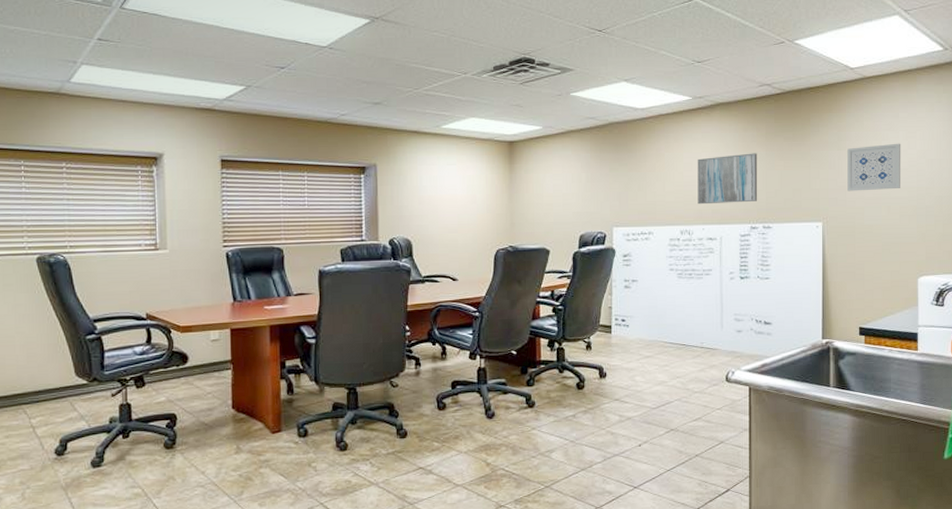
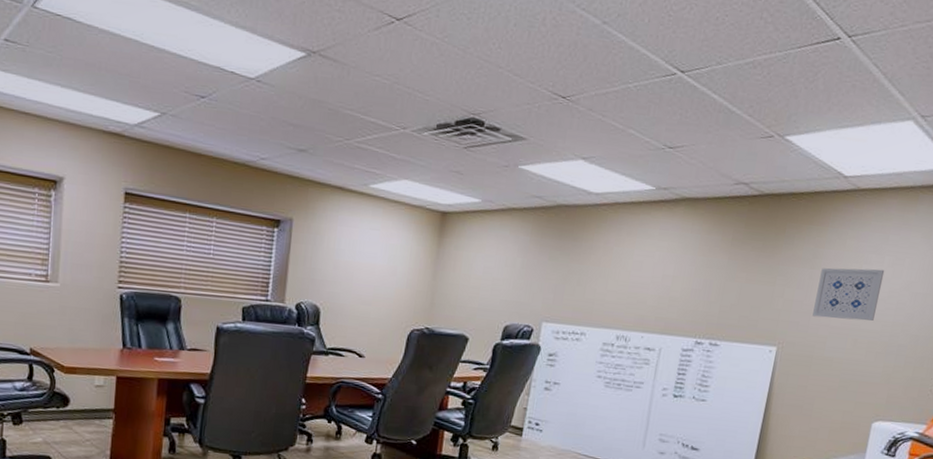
wall art: present [697,153,758,205] -> none [641,258,719,314]

